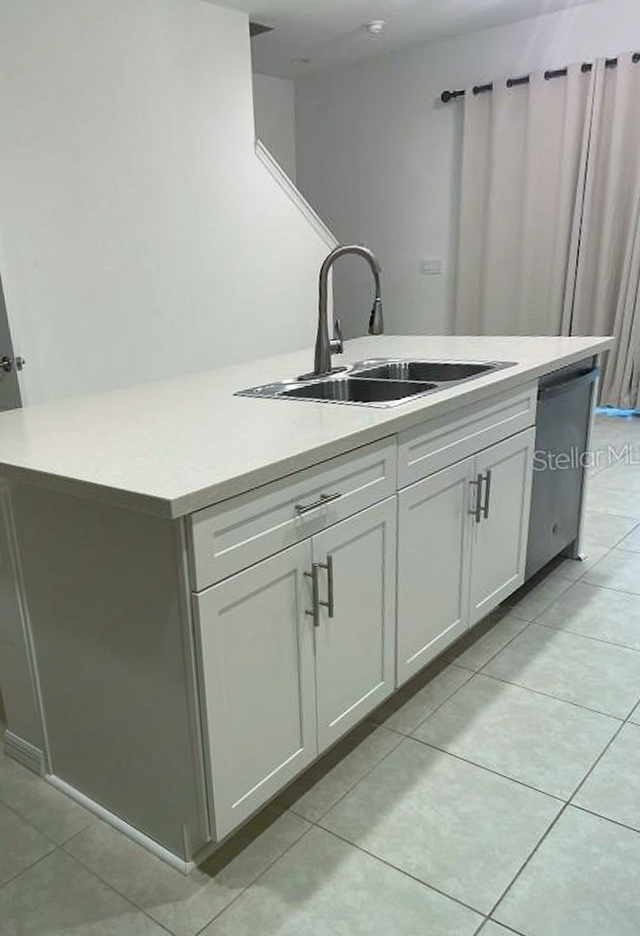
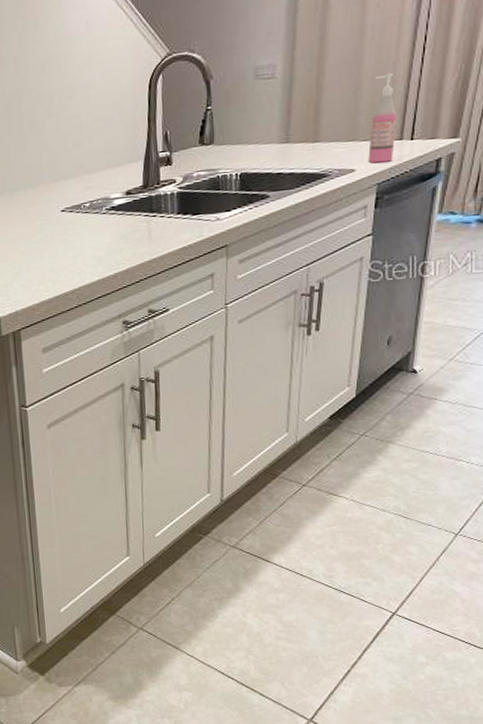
soap dispenser: none [529,274,556,359] -> present [368,73,398,164]

